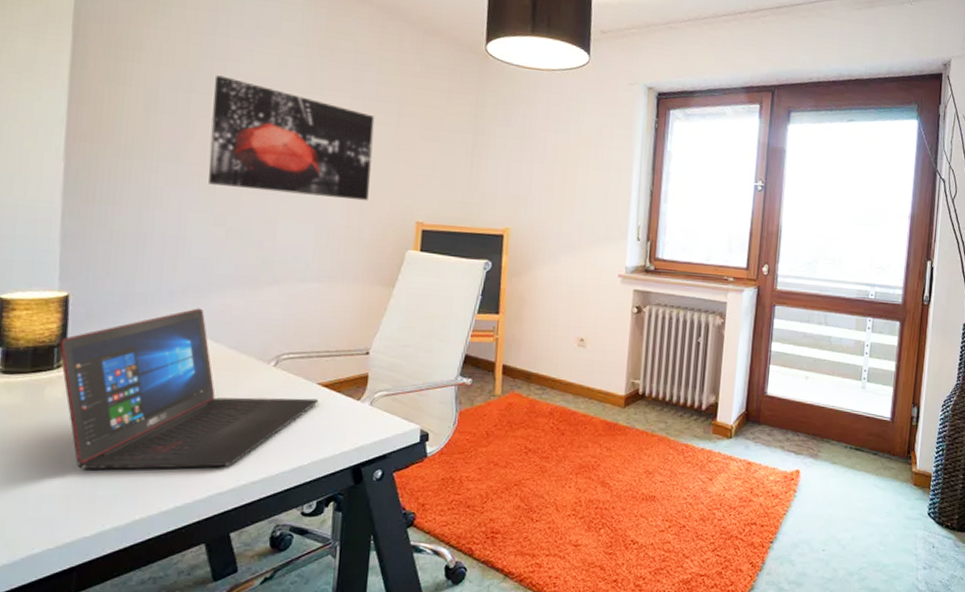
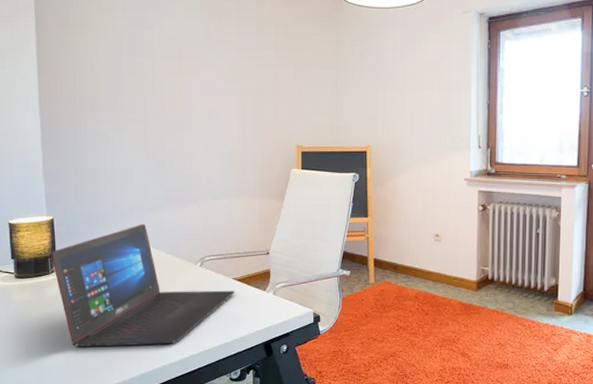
wall art: present [208,75,375,201] -> none [137,41,258,132]

